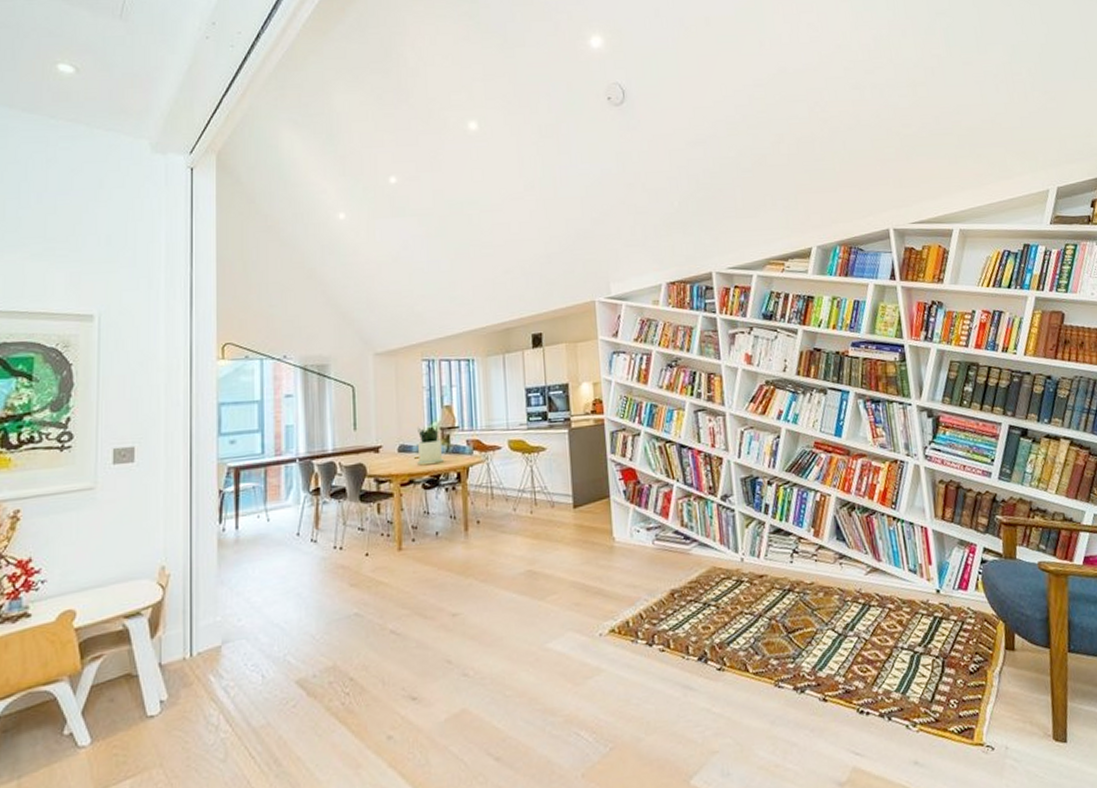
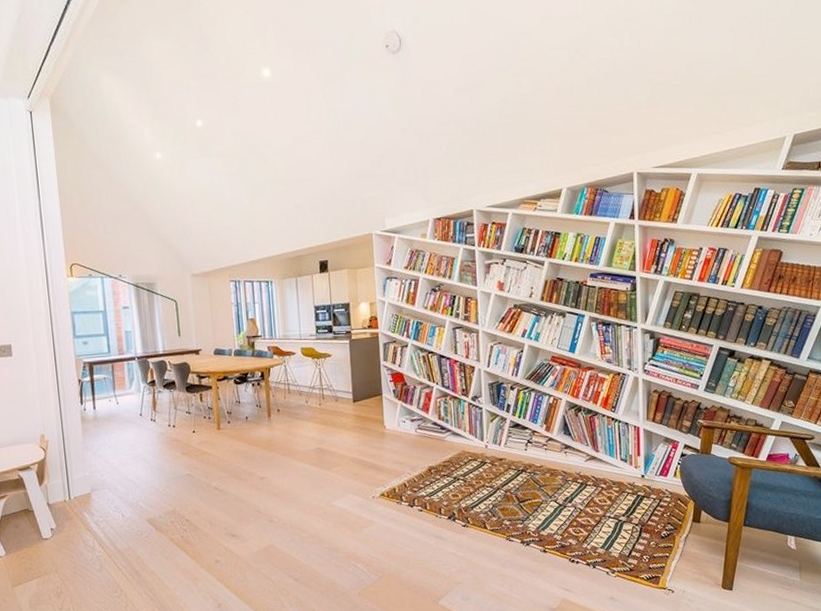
planter: present [416,424,445,466] -> none [228,333,251,366]

